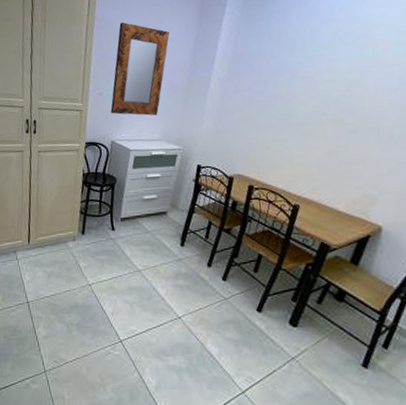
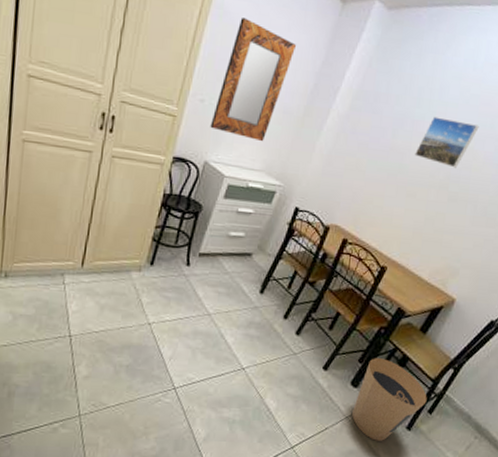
trash can: none [297,295,378,381] -> present [352,358,427,441]
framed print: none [300,58,361,102] -> present [414,116,479,168]

